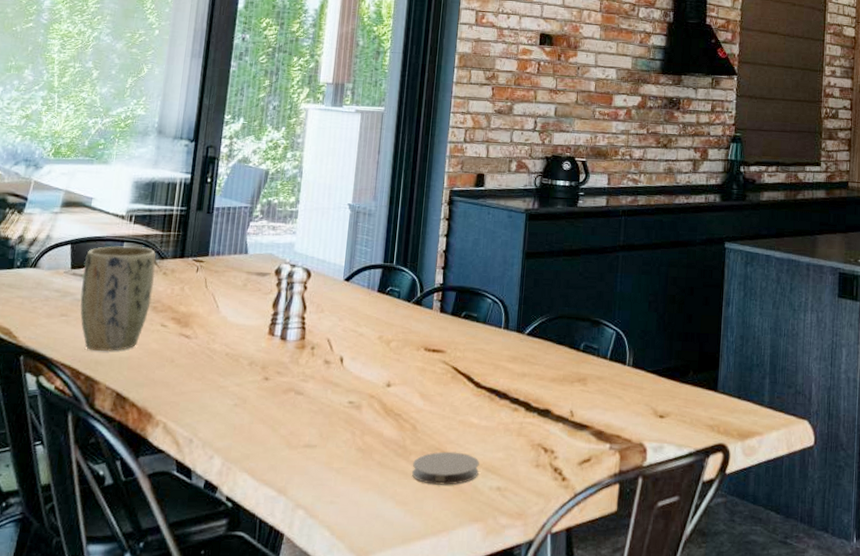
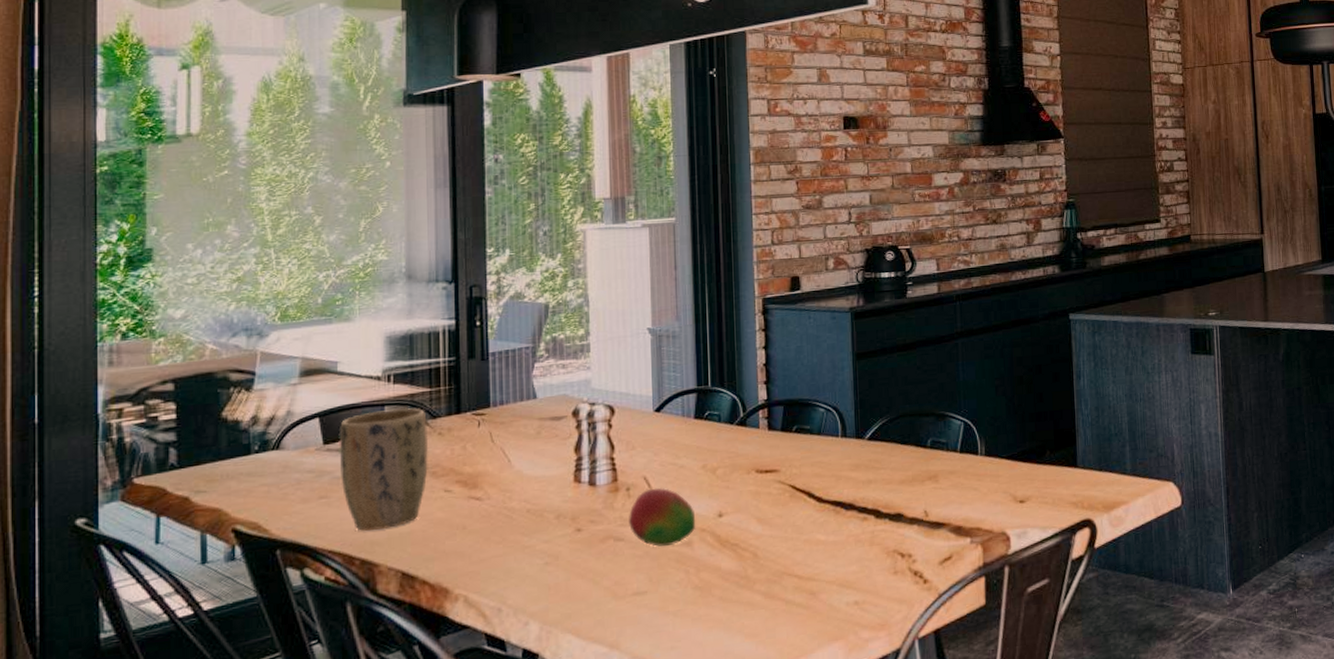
fruit: none [309,350,367,407] -> present [629,487,696,547]
coaster: present [412,451,479,485] -> none [759,572,832,611]

